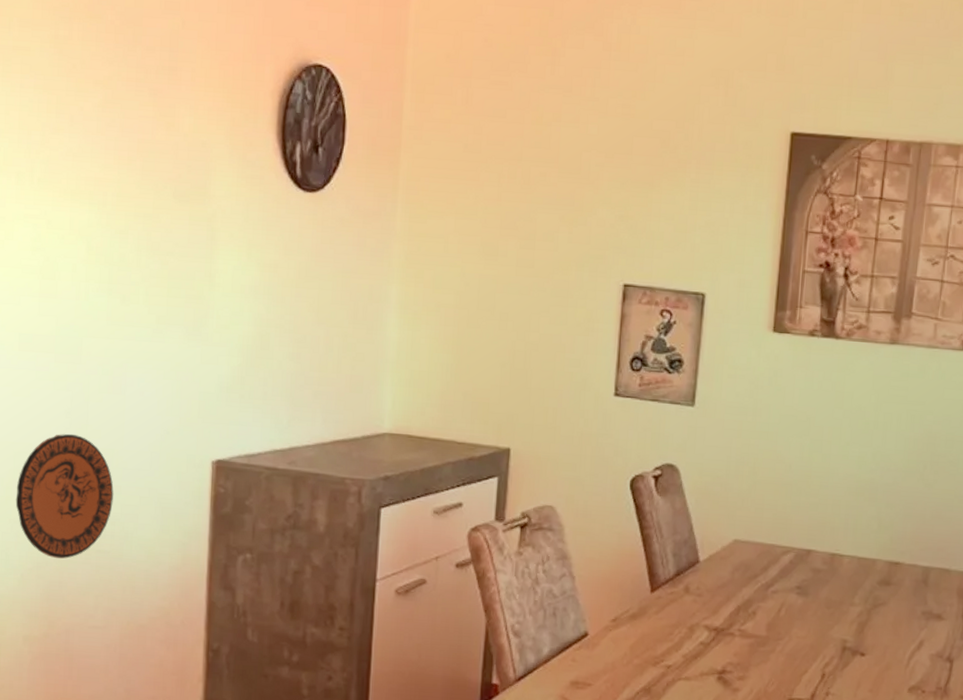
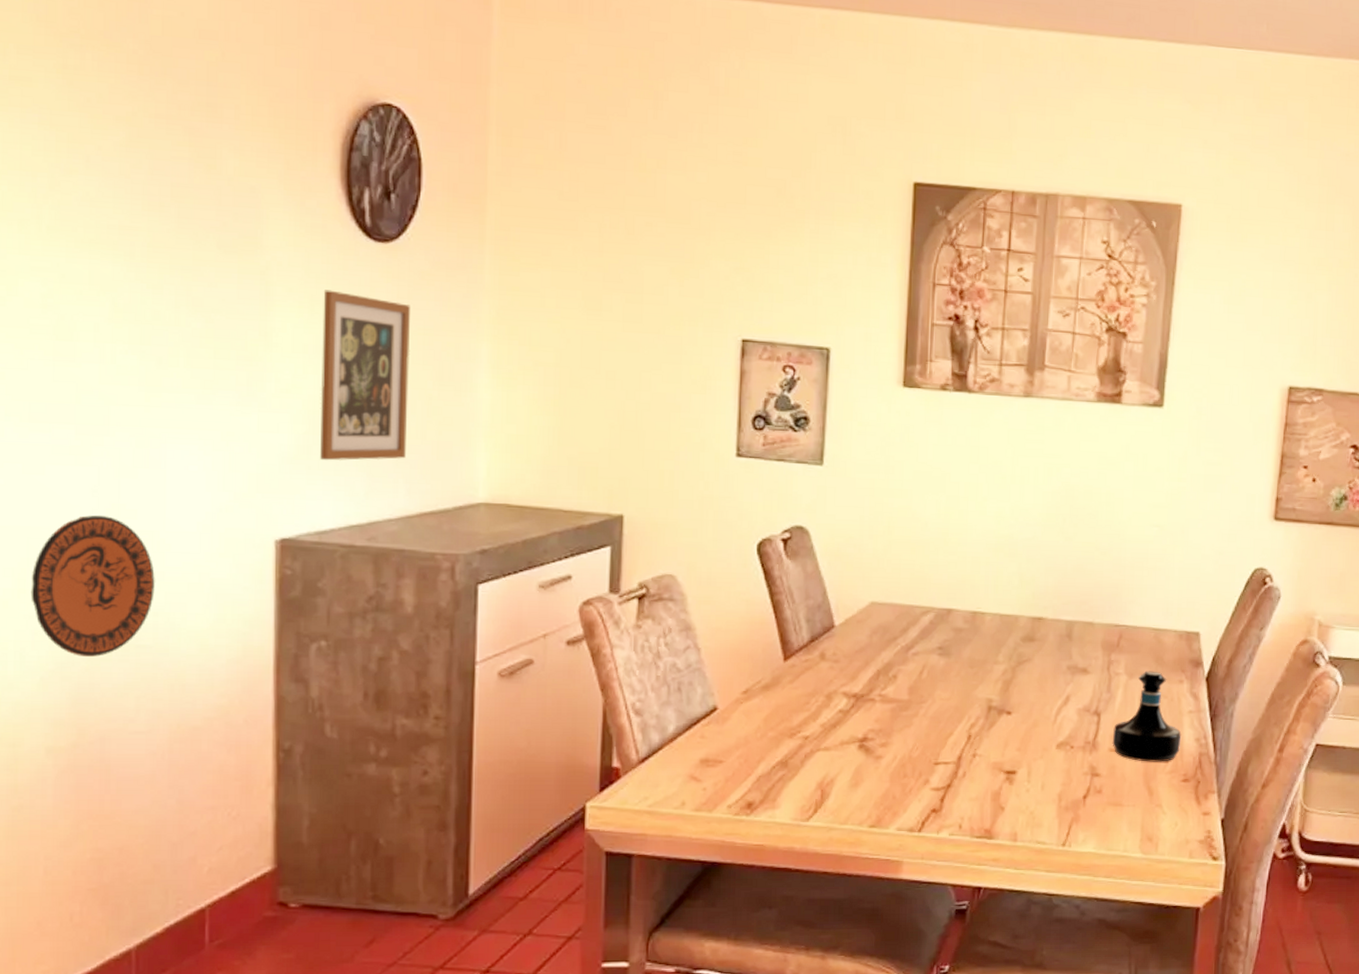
picture frame: none [251,235,332,391] -> present [320,290,411,461]

